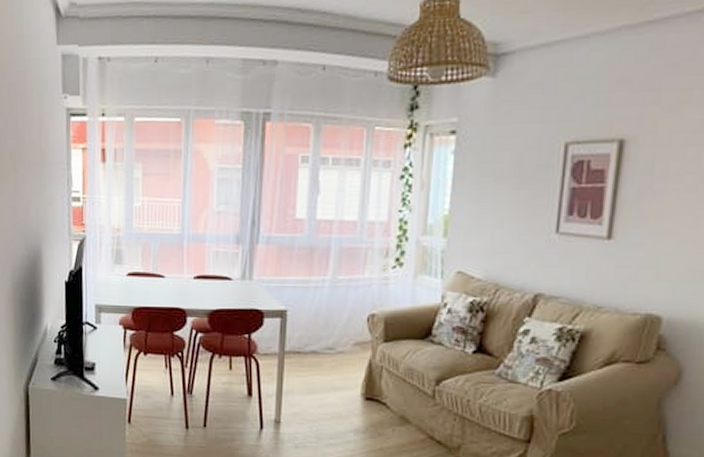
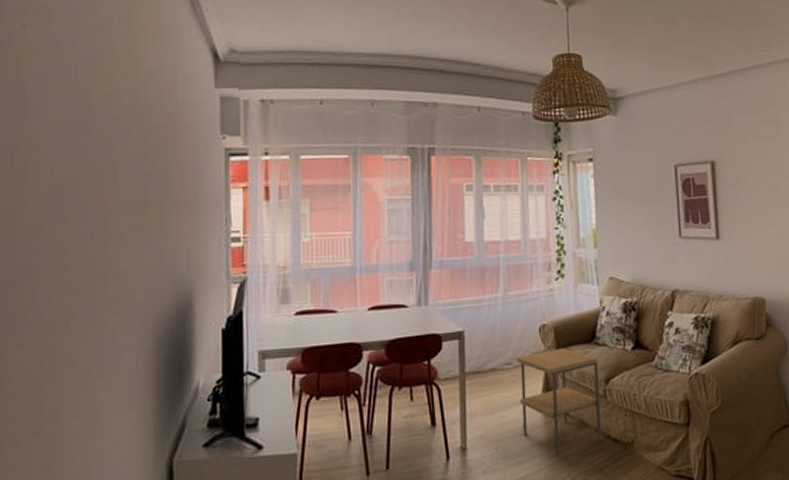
side table: none [338,341,431,446] -> present [516,348,602,456]

